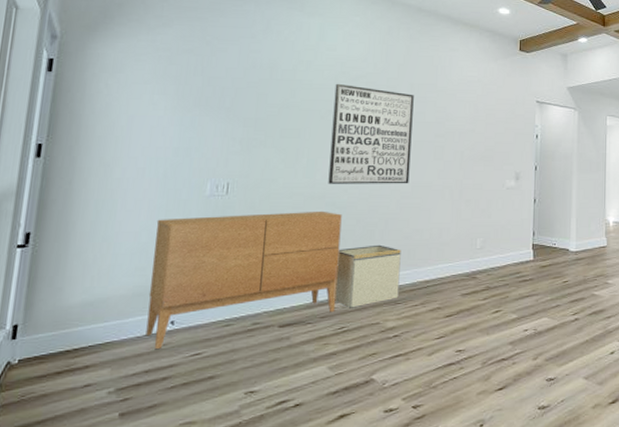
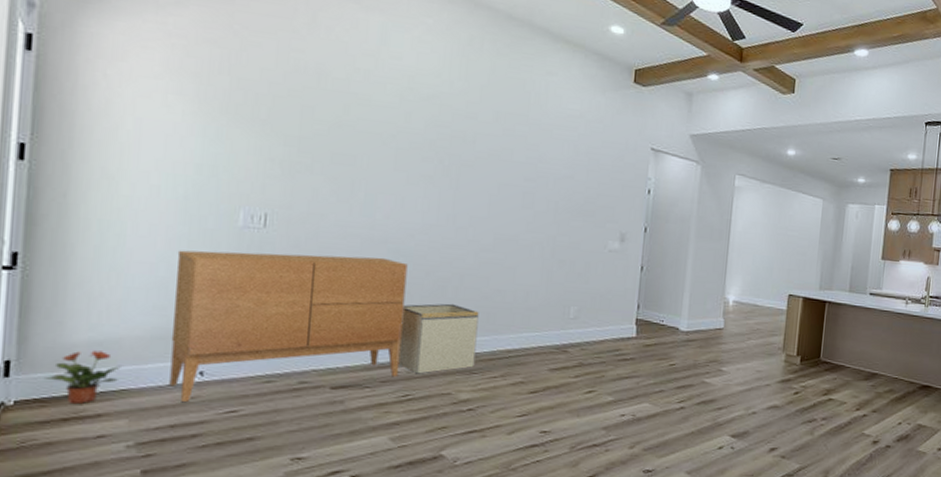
potted plant: none [43,310,107,358] -> present [43,350,121,404]
wall art: present [328,83,414,184] -> none [391,102,500,235]

